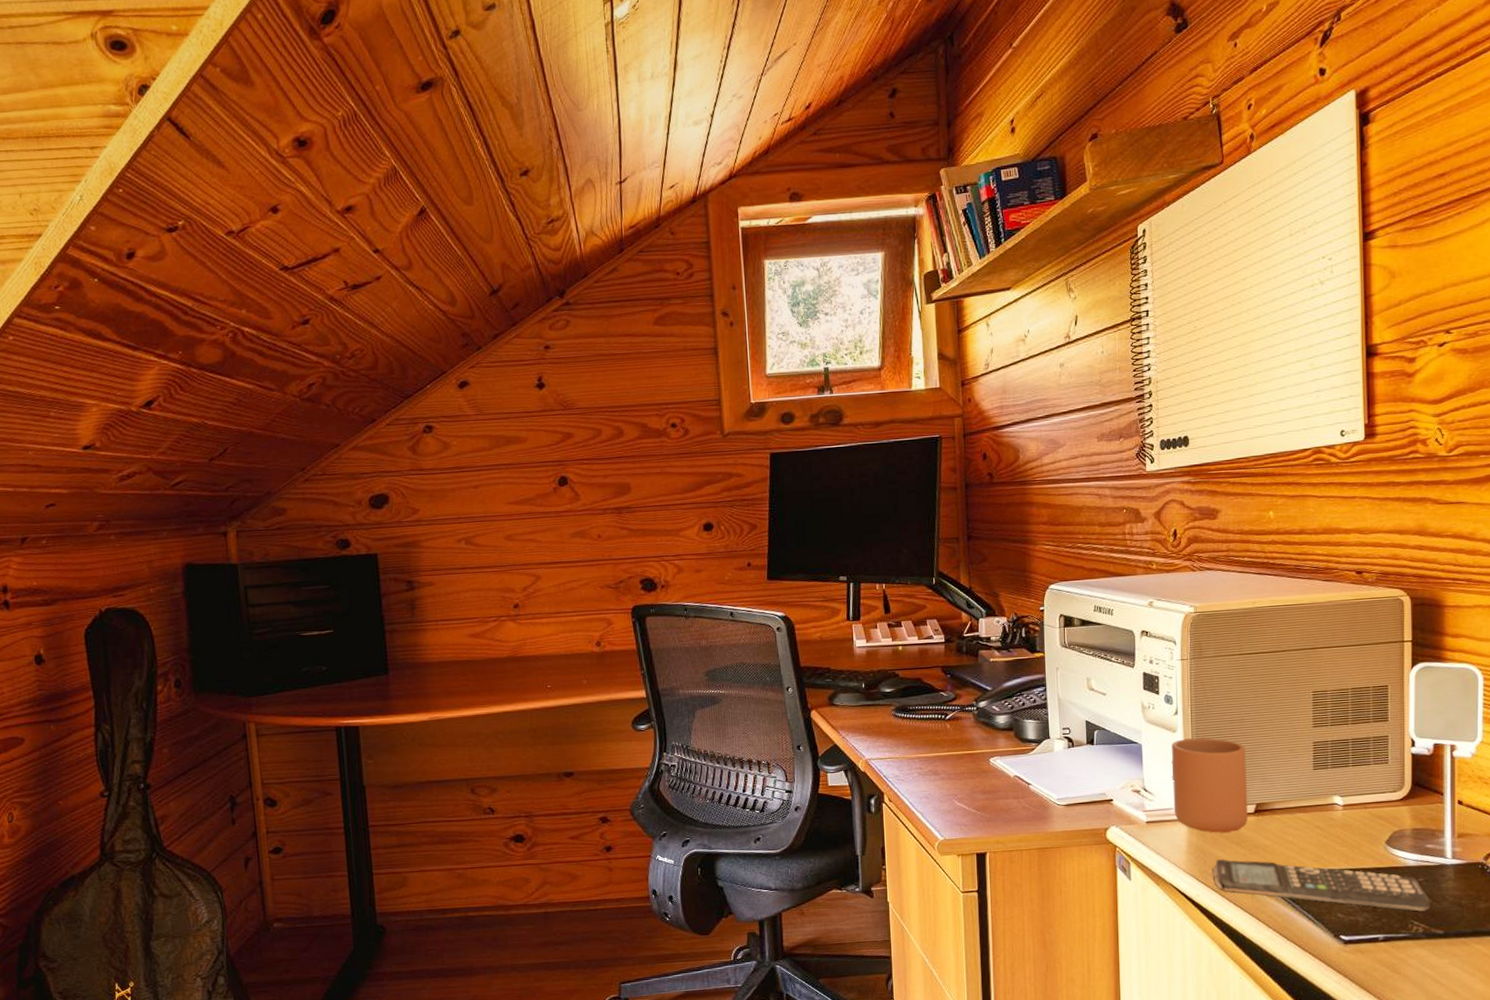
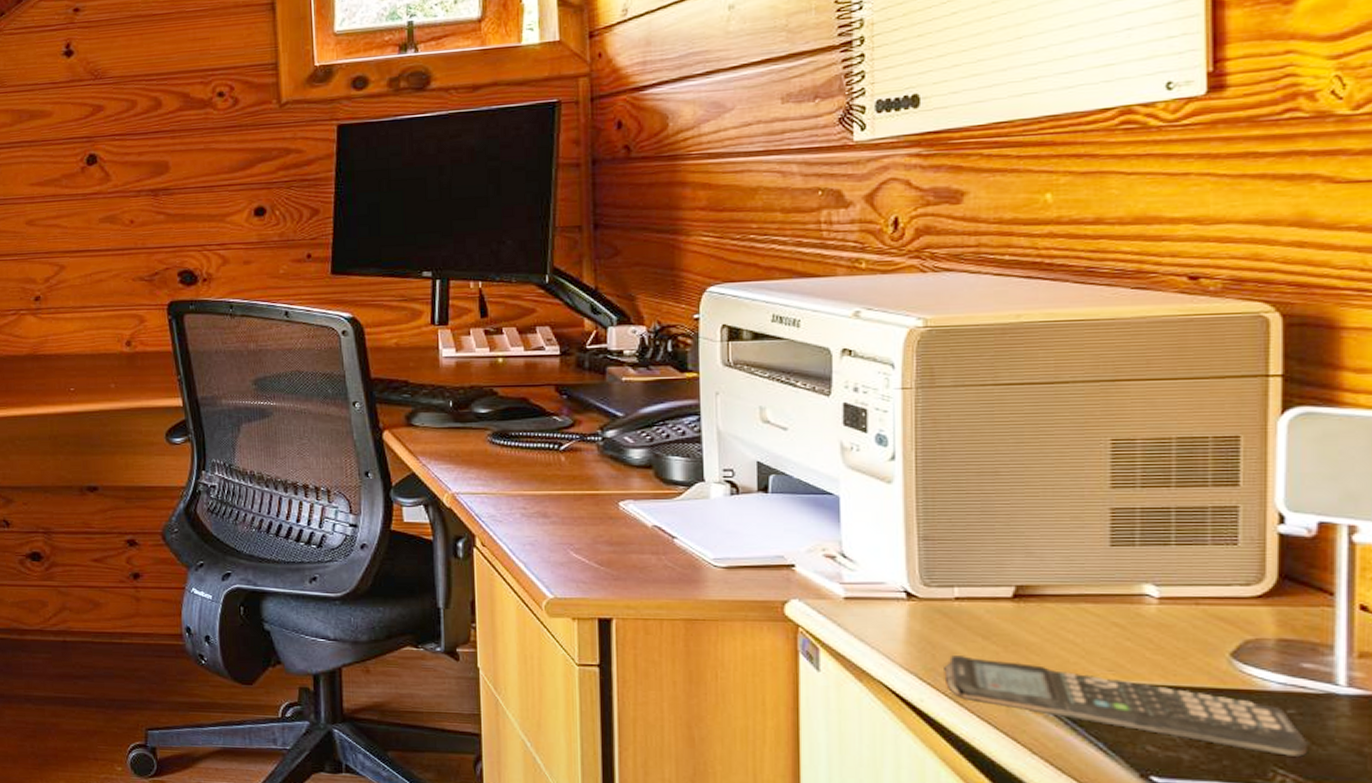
cup: present [1171,738,1248,833] -> none [884,493,1003,620]

